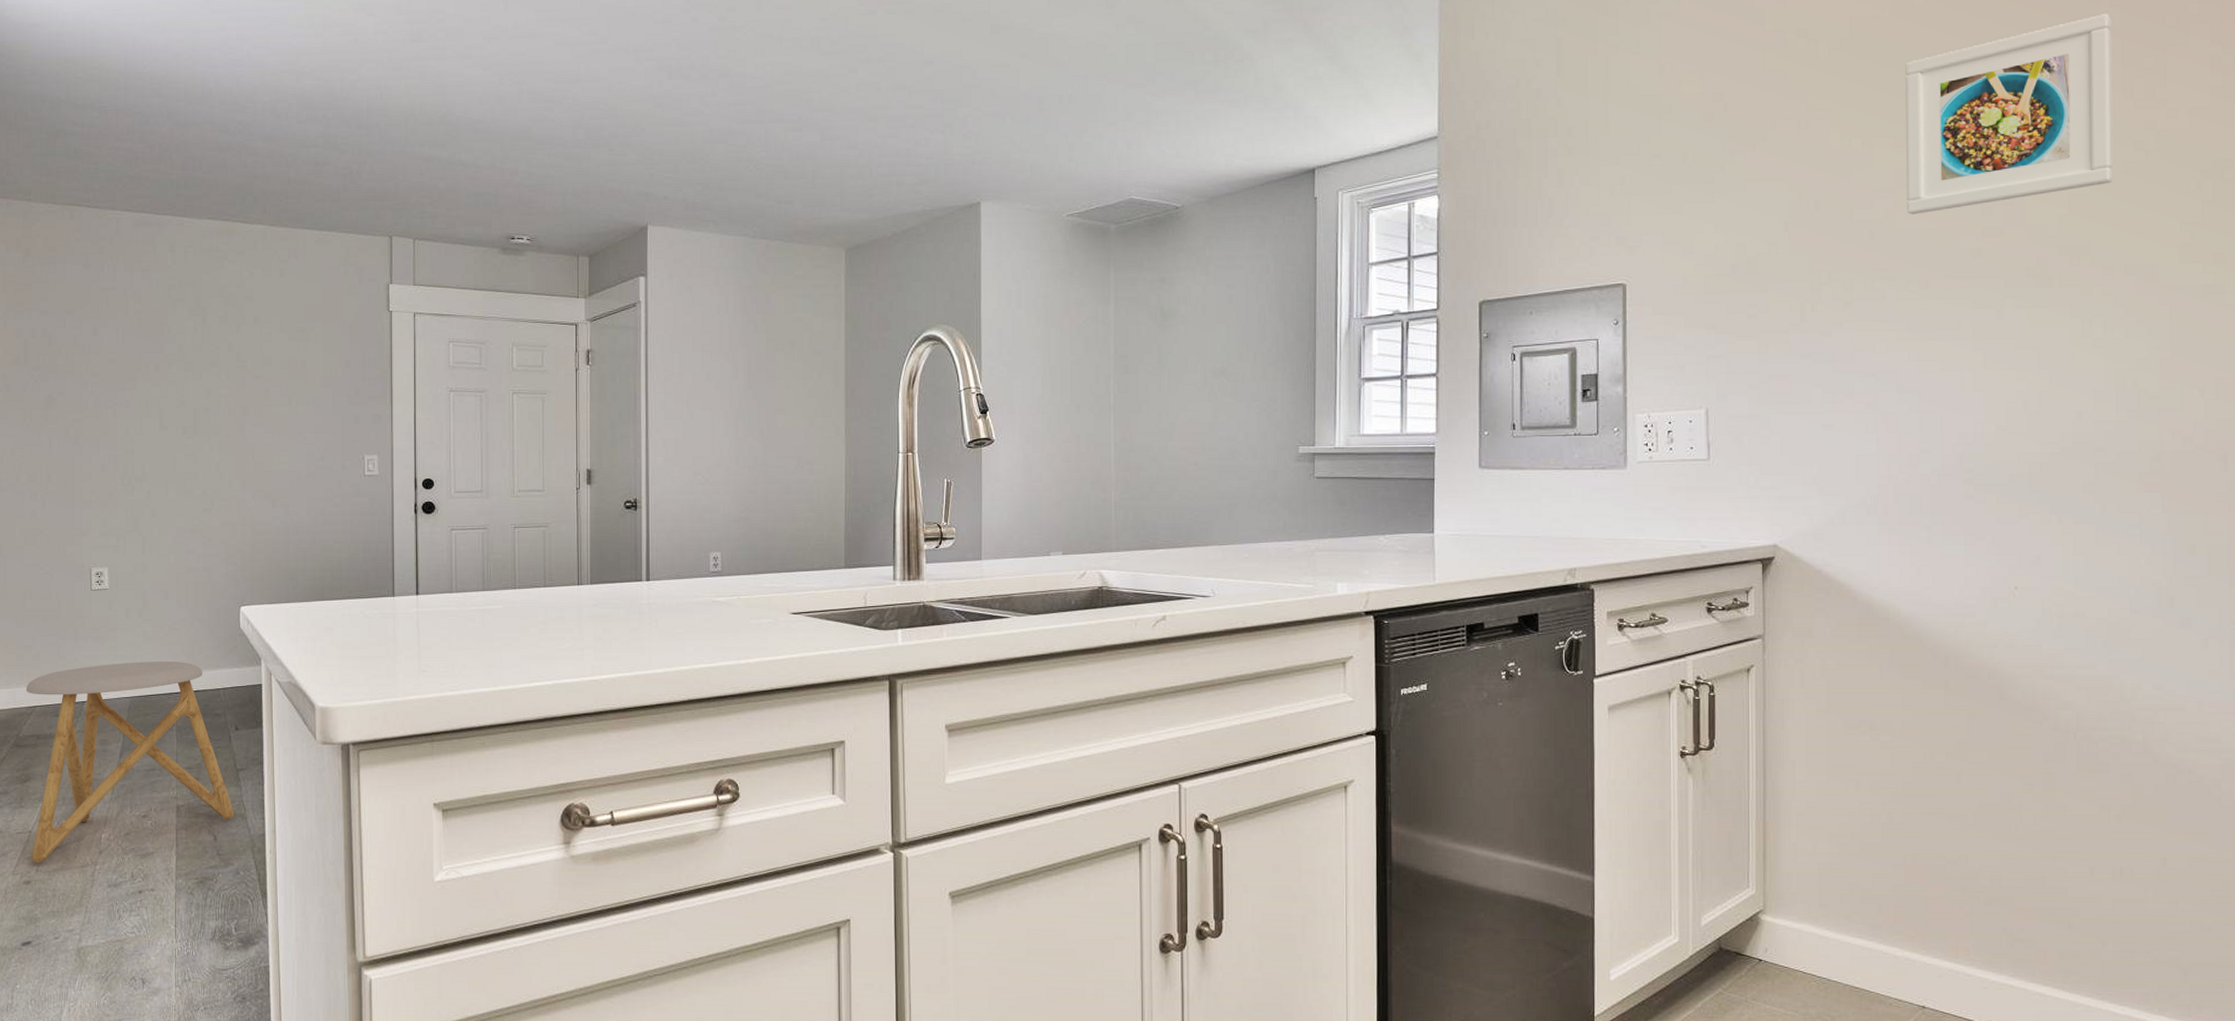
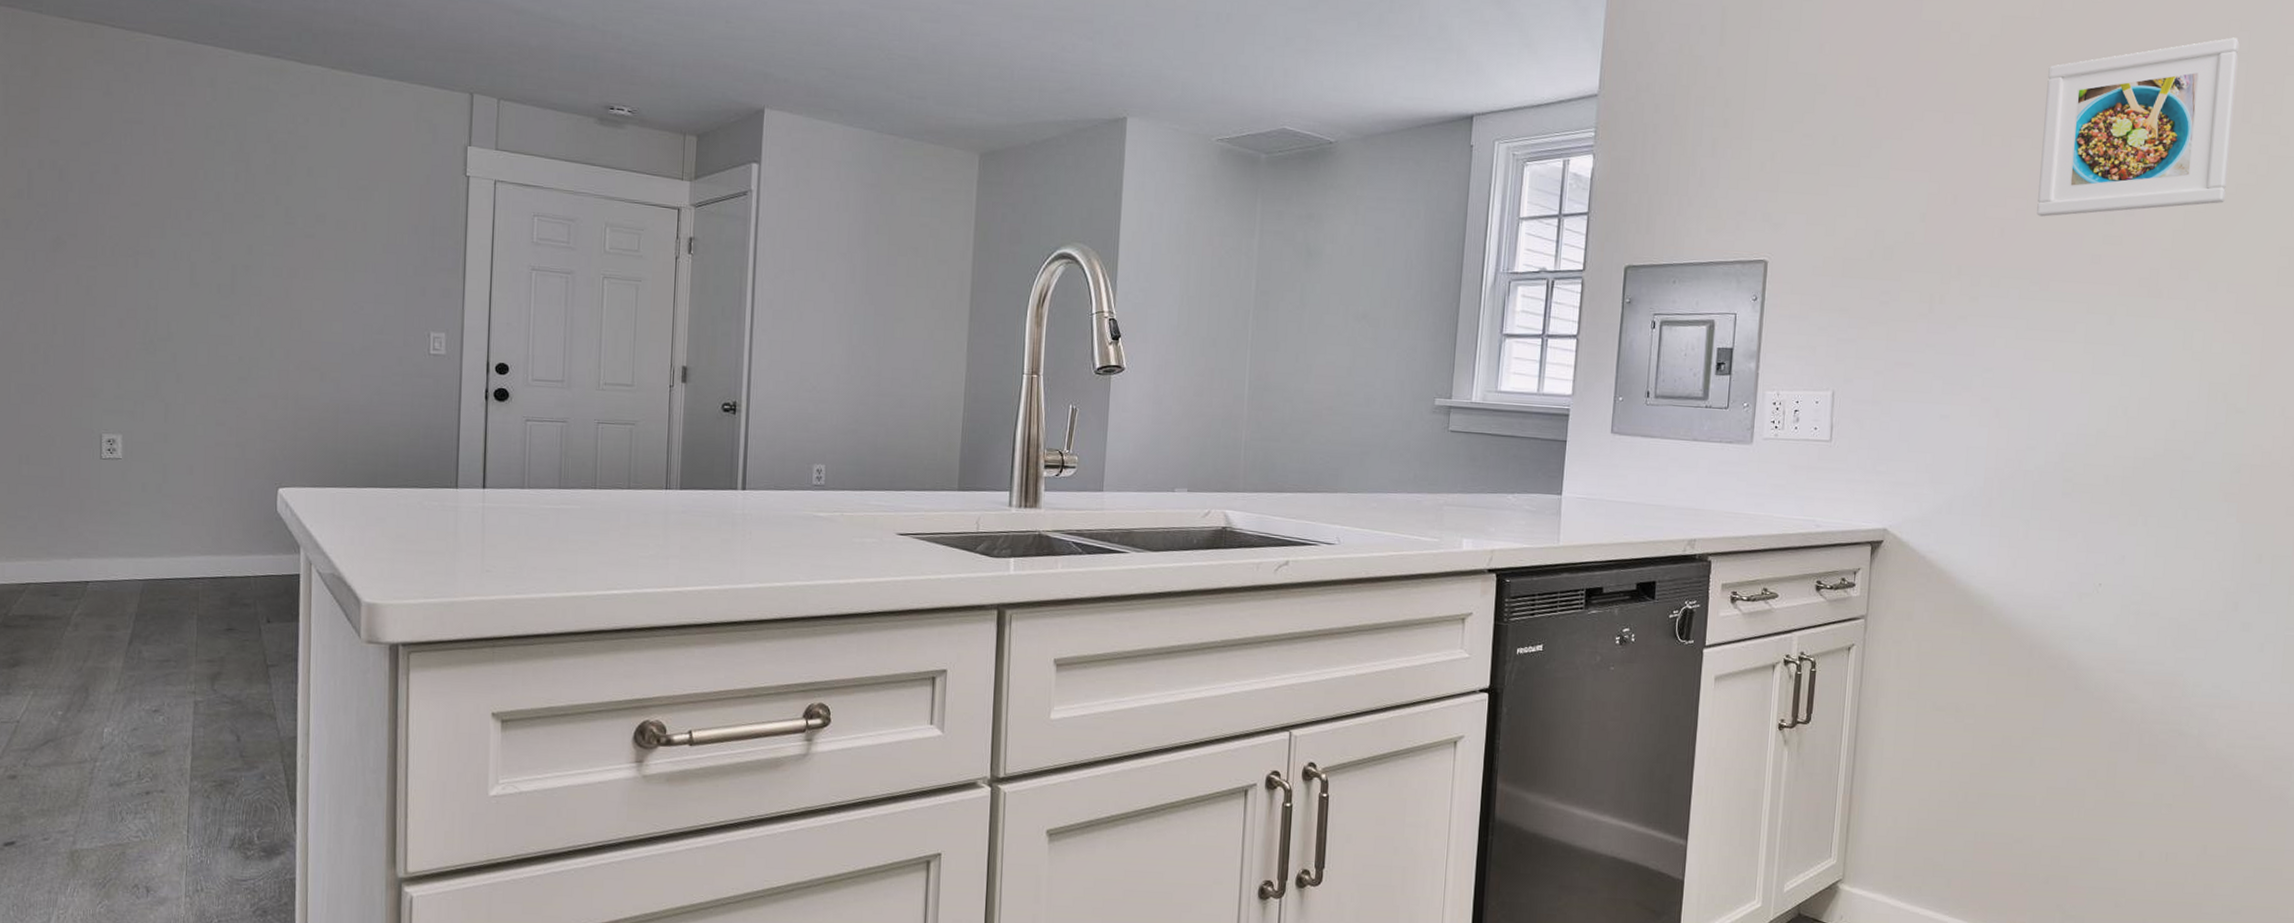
stool: present [26,660,235,863] -> none [18,541,263,757]

